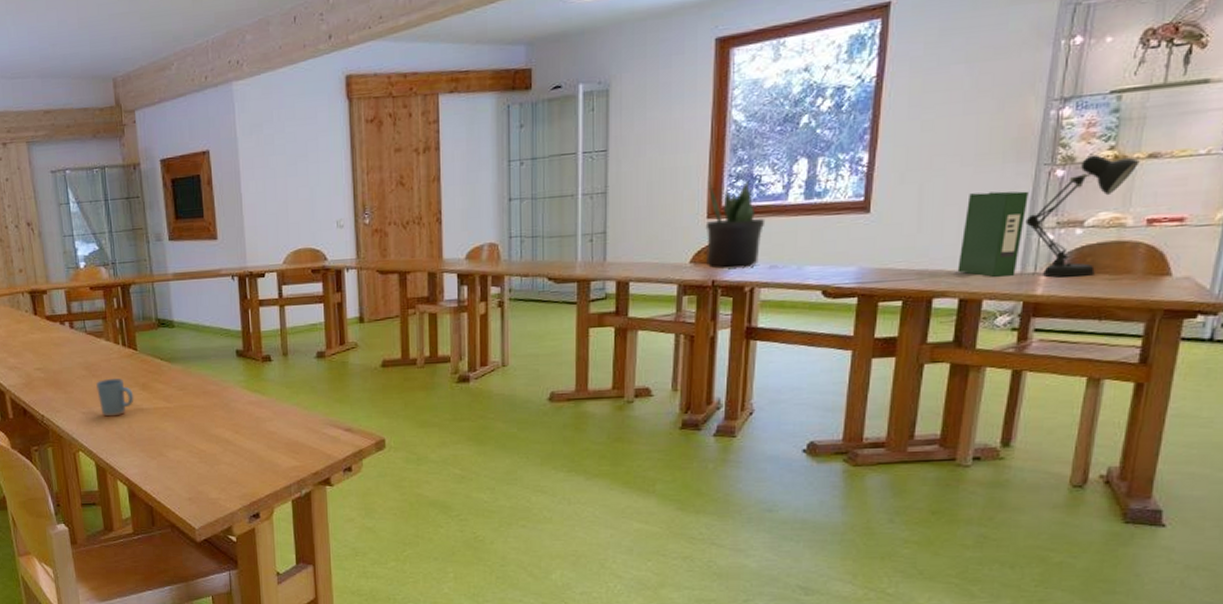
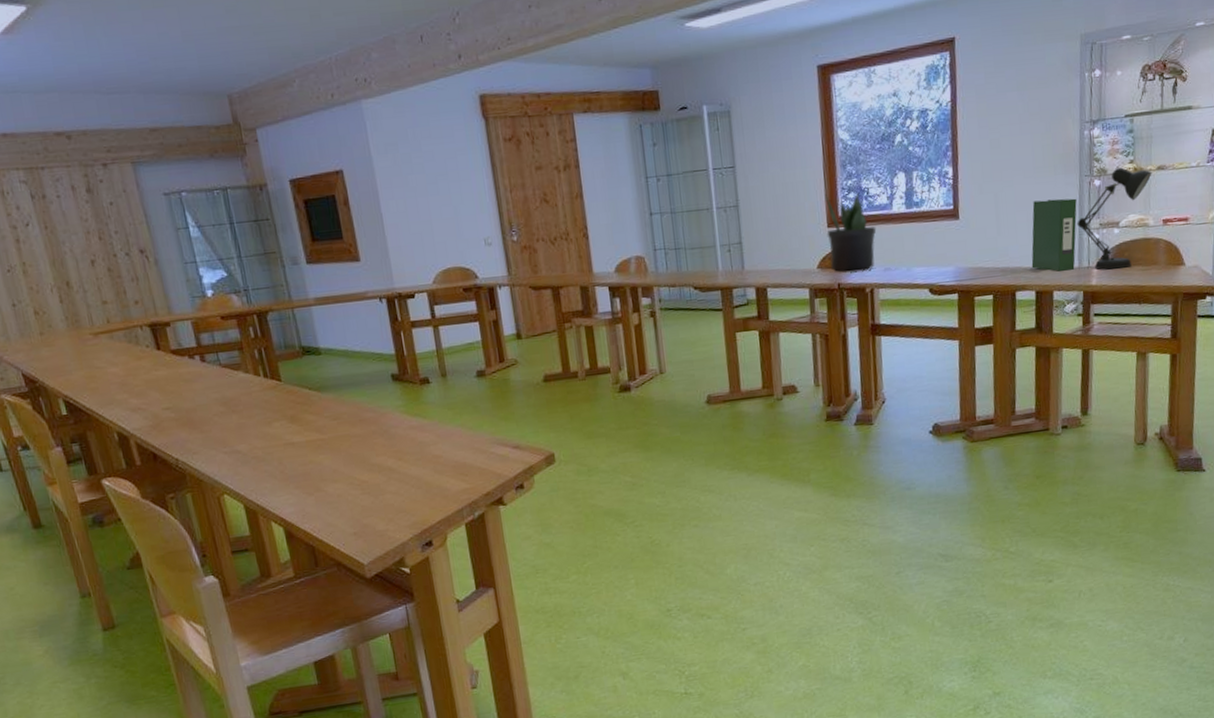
mug: present [96,378,134,417] -> none [237,412,283,455]

